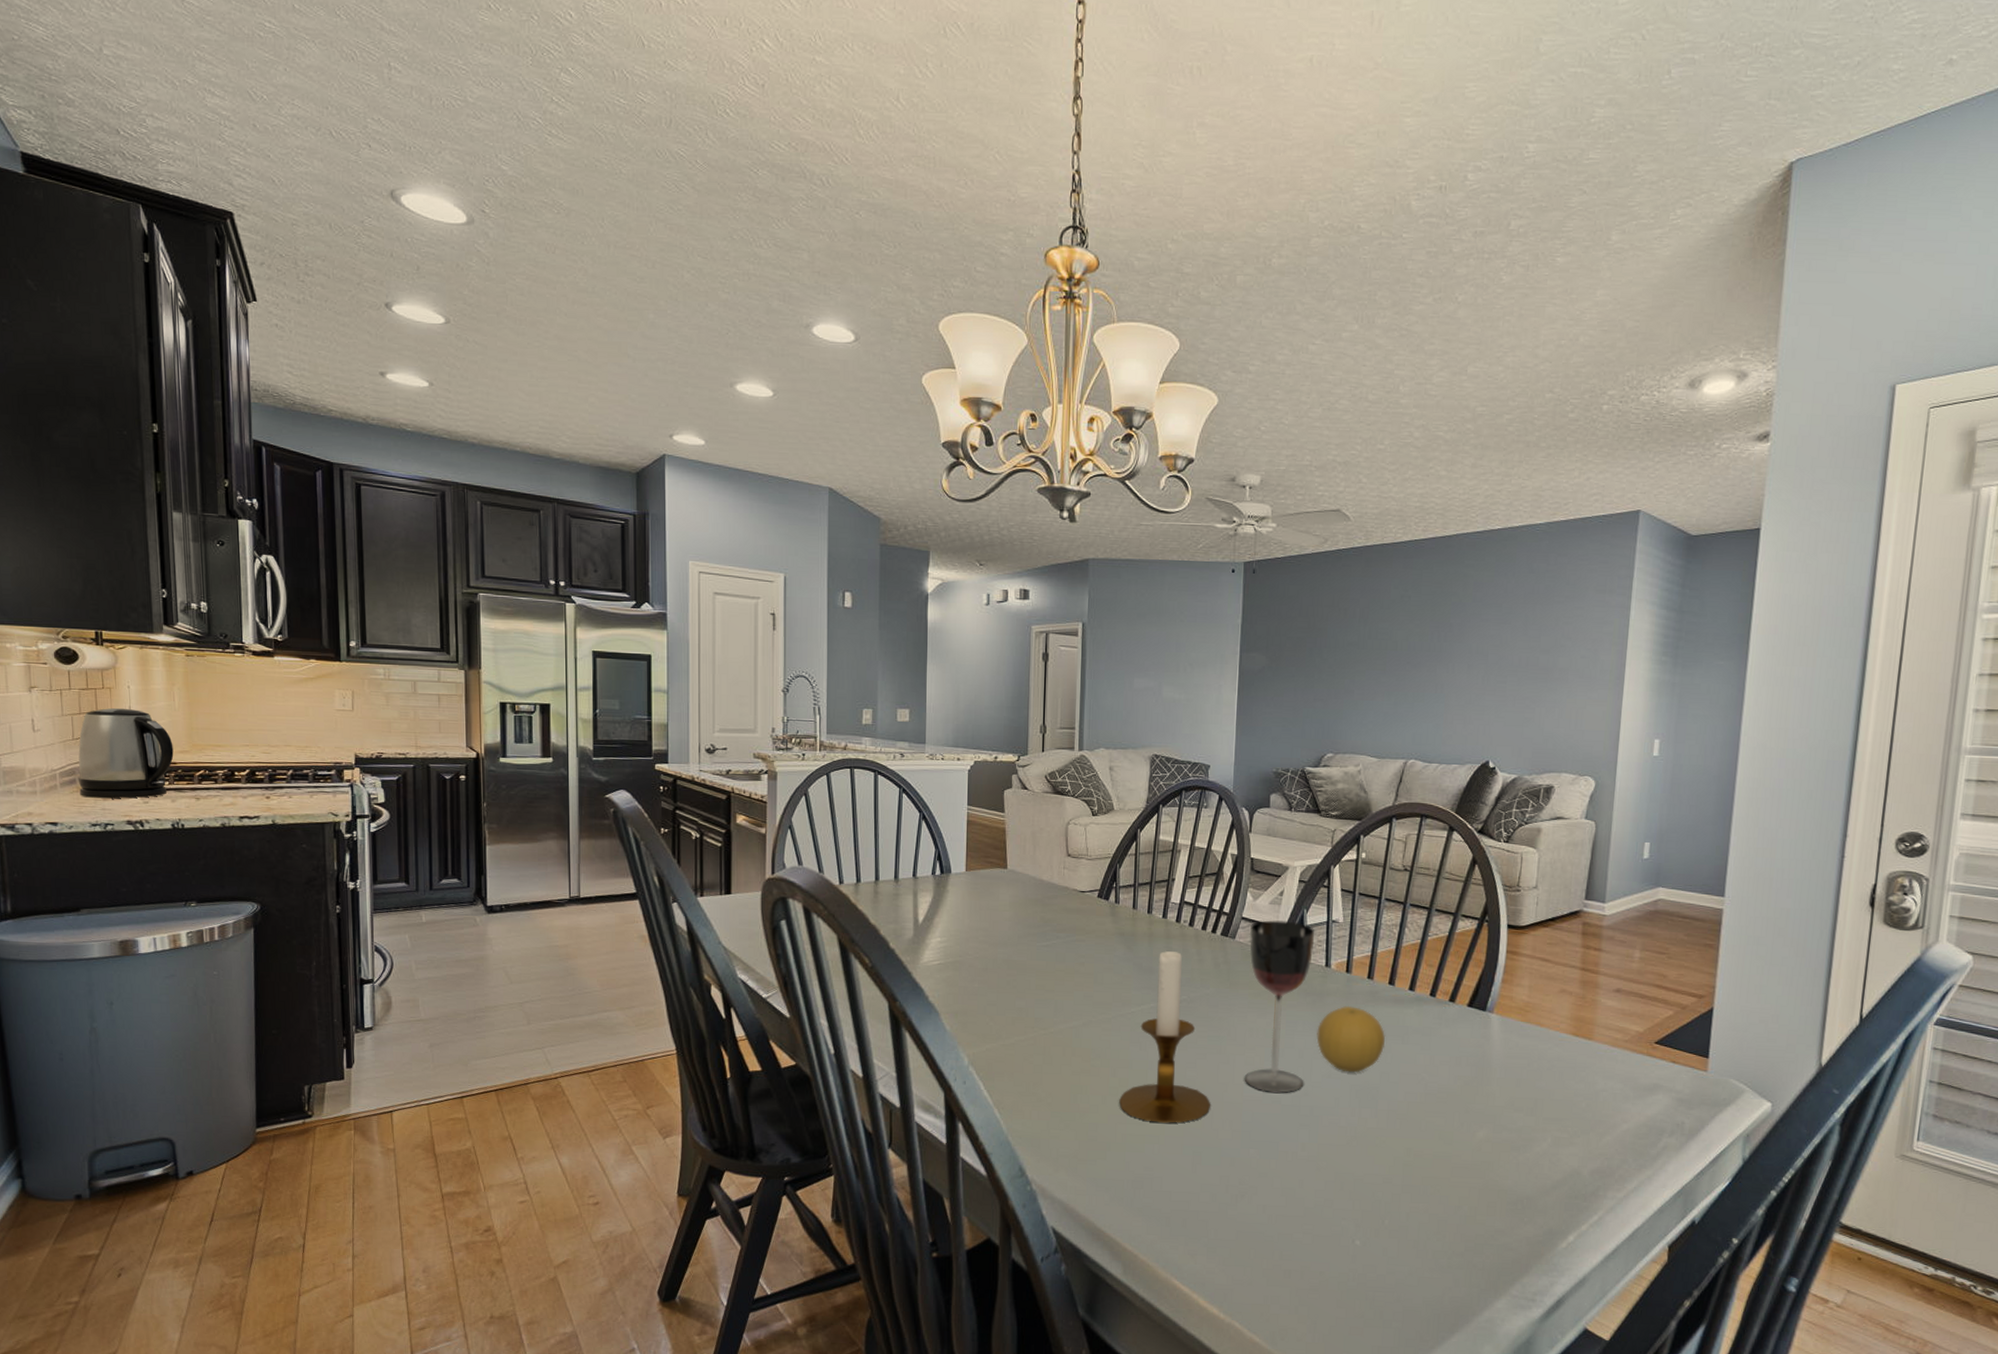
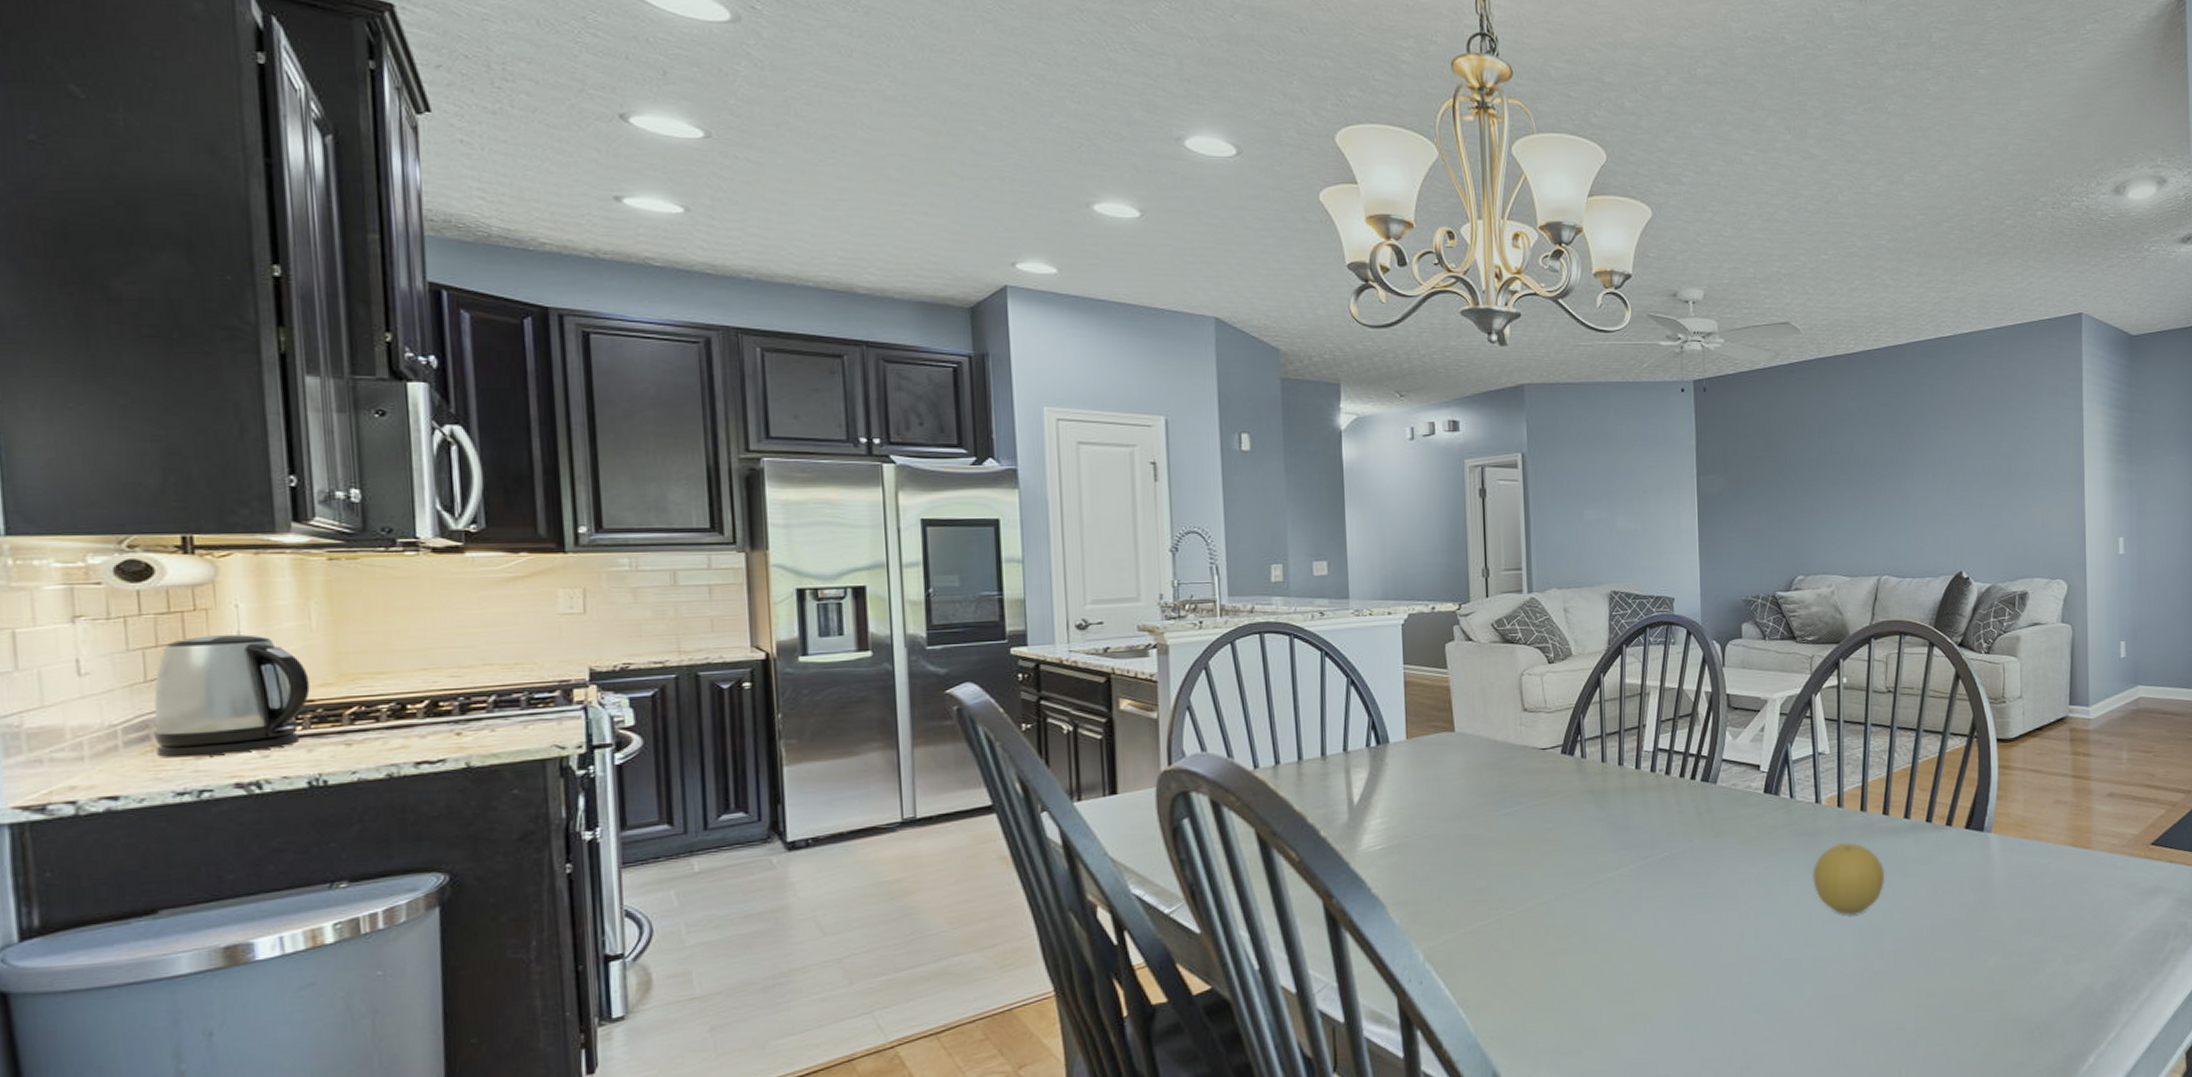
candlestick: present [1119,951,1211,1123] -> none [1603,805,1706,998]
wineglass: present [1244,920,1315,1093] -> none [1731,758,1804,948]

